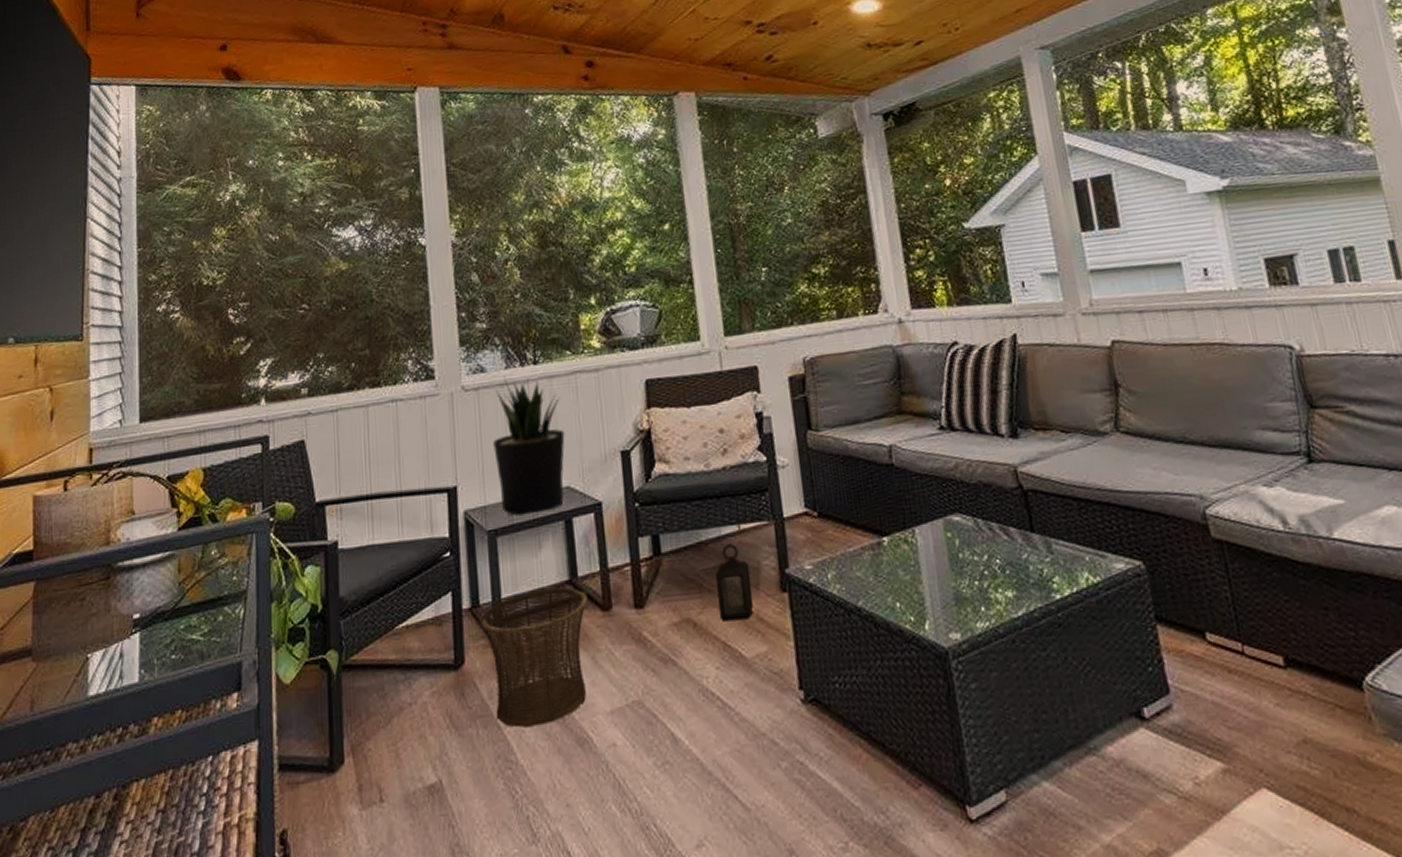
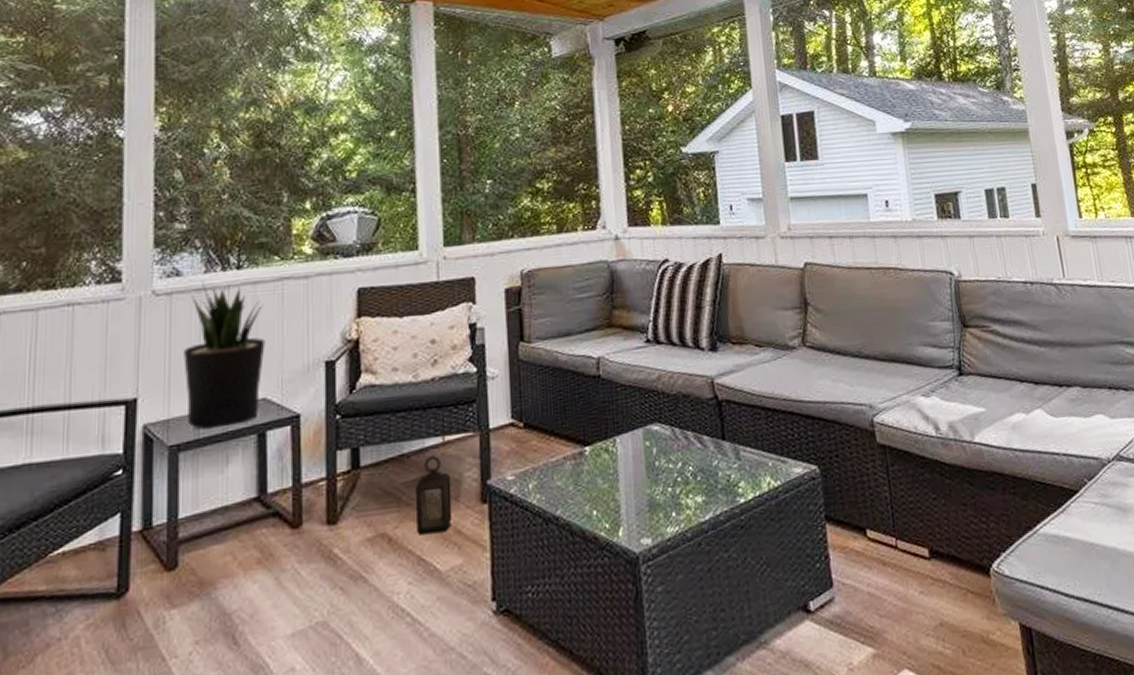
basket: present [480,587,588,728] -> none [152,504,276,658]

